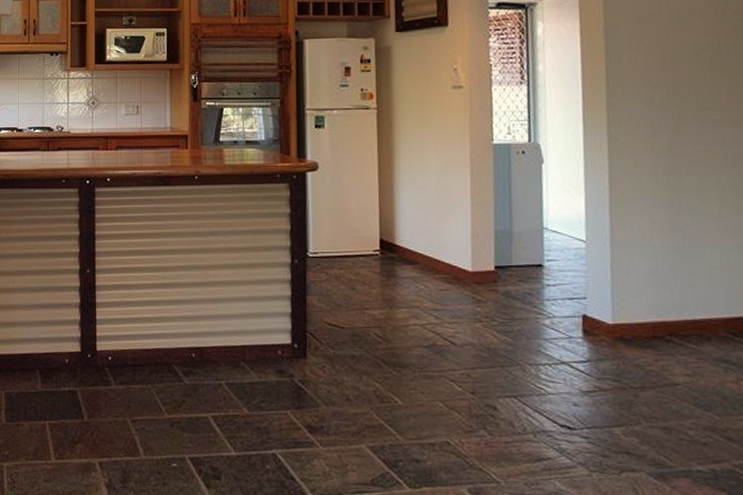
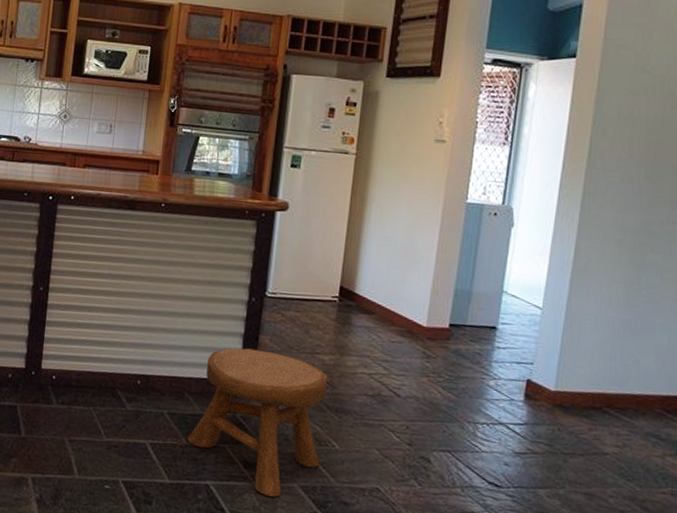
stool: none [248,310,385,461] -> present [187,348,328,498]

